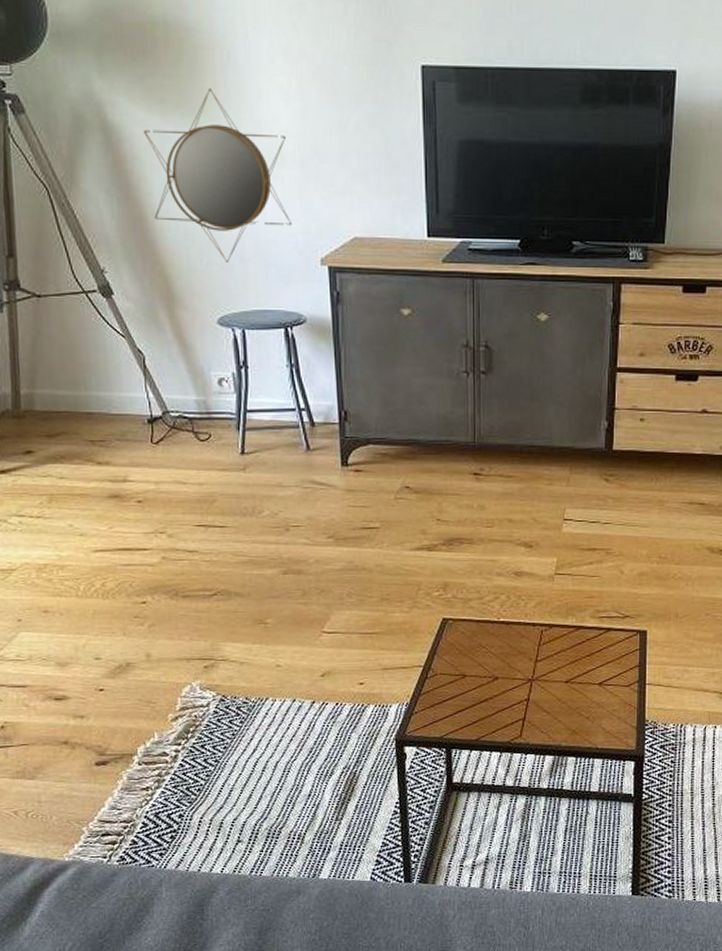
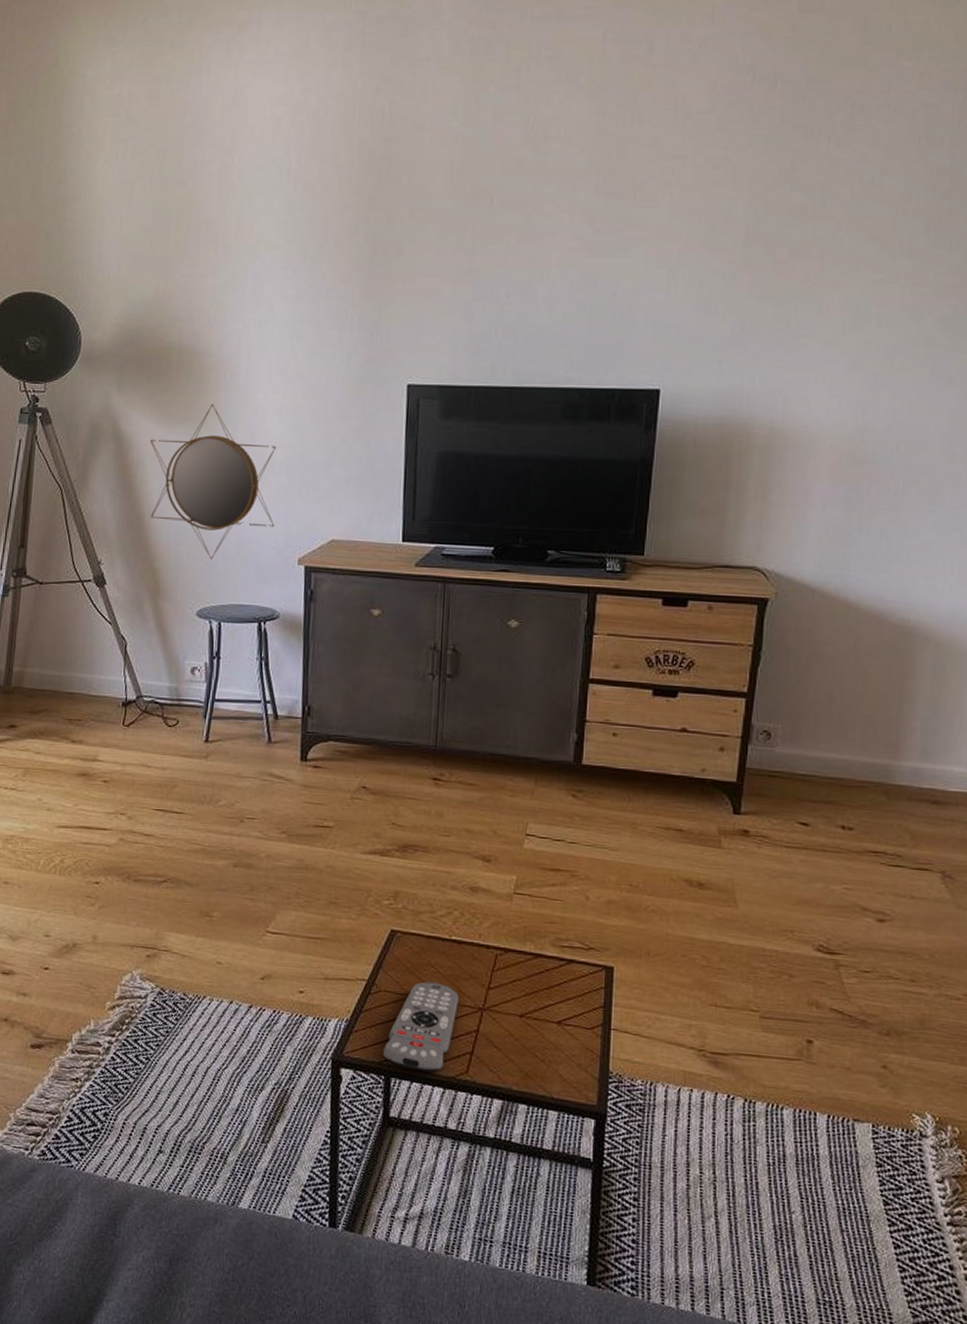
remote control: none [442,661,510,741] -> present [382,981,459,1072]

